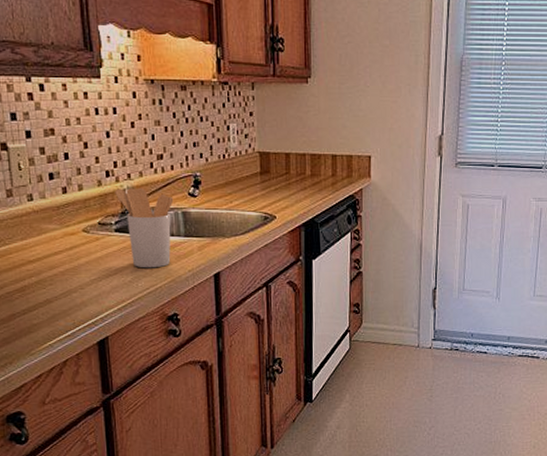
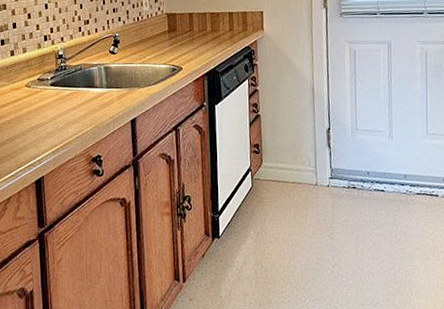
utensil holder: present [115,188,174,268] -> none [51,49,98,116]

